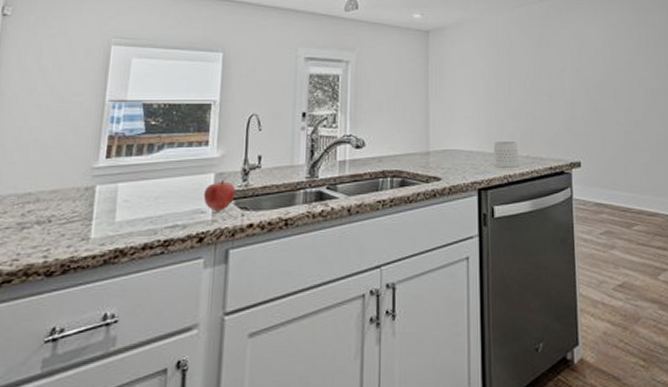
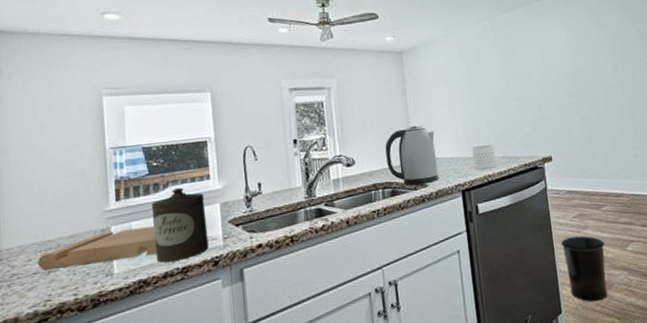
cutting board: none [12,190,142,224] -> present [38,226,157,269]
canister: none [137,152,199,232] -> present [151,188,209,263]
fruit: present [203,180,236,211] -> none [212,208,242,237]
kettle: none [399,111,455,176] -> present [385,125,439,185]
waste bin: none [583,256,634,336] -> present [560,235,608,302]

